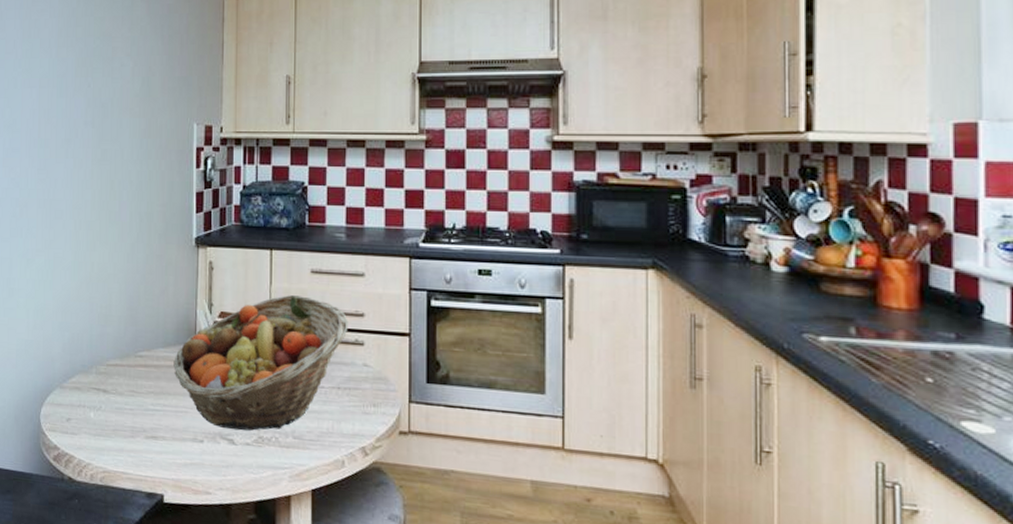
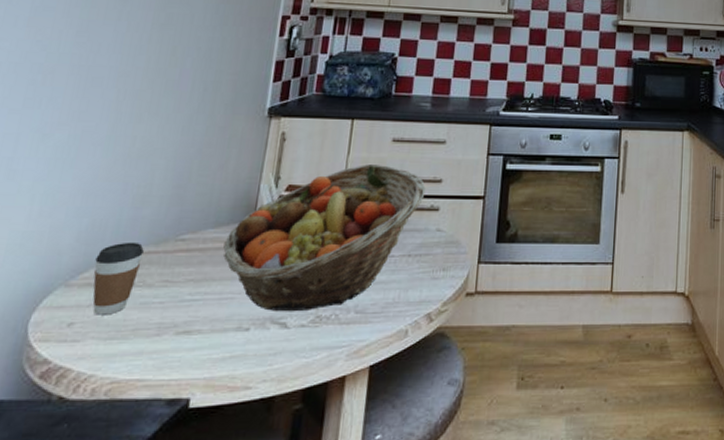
coffee cup: none [78,354,112,415] -> present [92,242,144,315]

